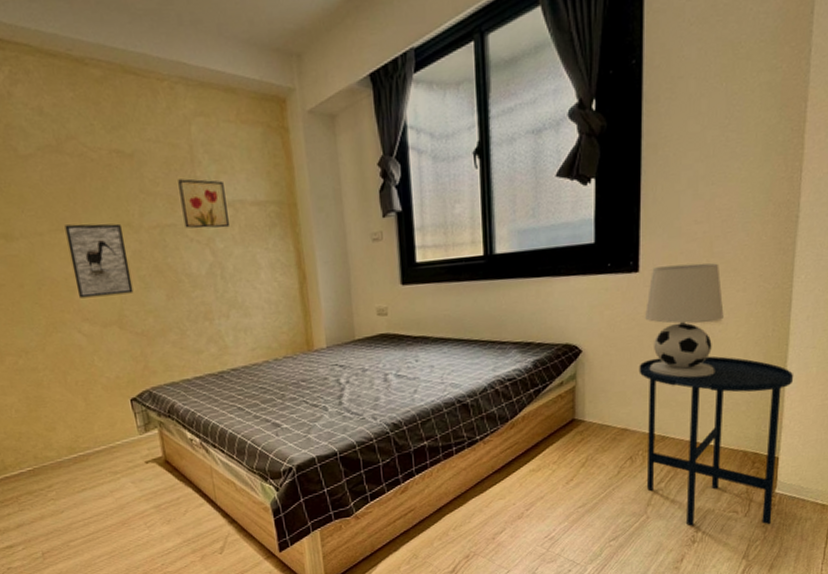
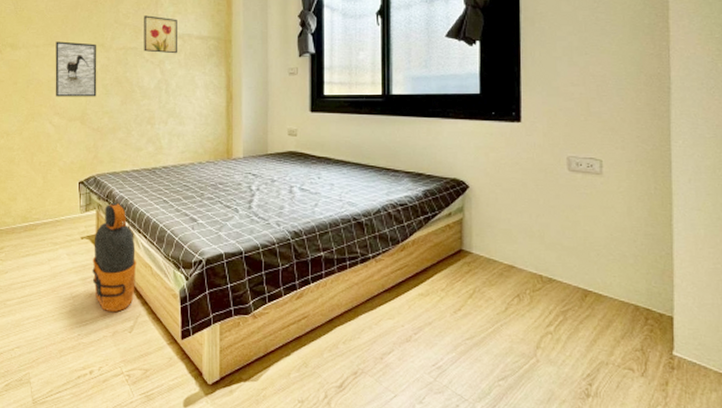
water bottle: none [161,417,220,536] -> present [92,202,137,312]
side table: present [639,356,794,526] -> none [523,201,682,390]
table lamp: present [645,263,724,378] -> none [528,120,604,225]

